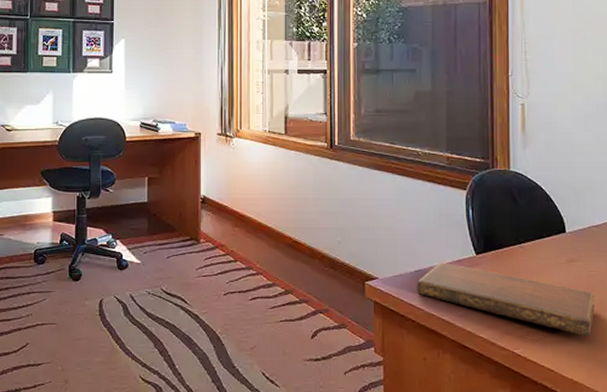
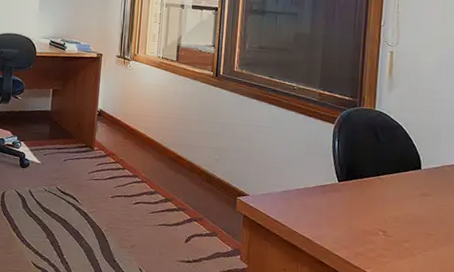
notebook: present [417,262,595,337] -> none [282,186,443,264]

